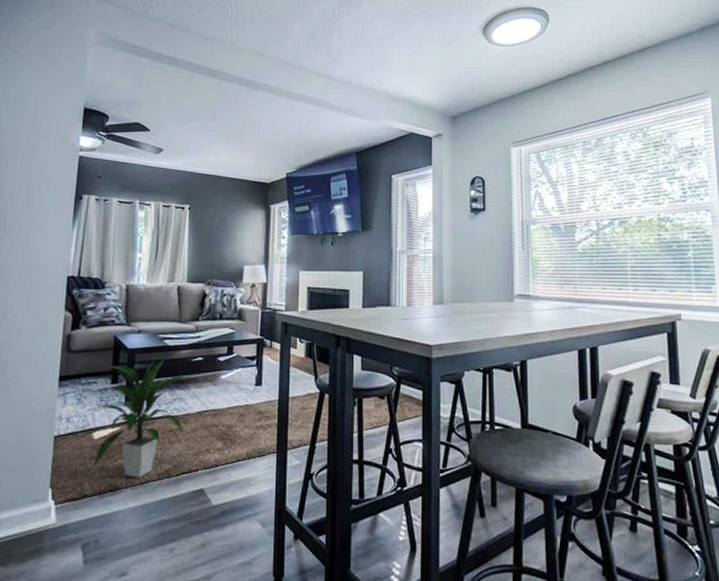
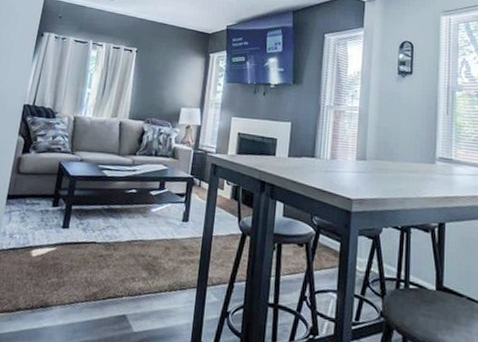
indoor plant: present [94,358,190,478] -> none [30,187,124,298]

